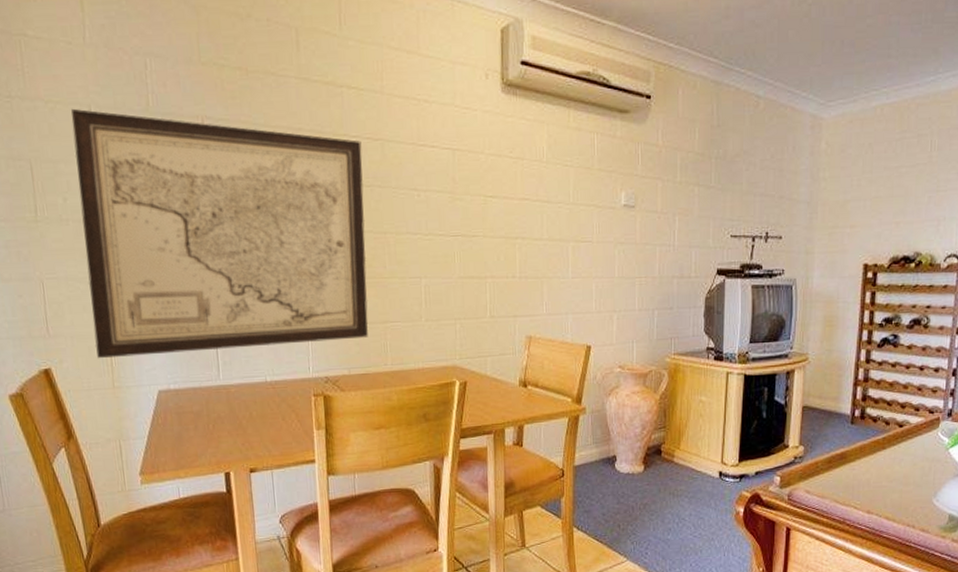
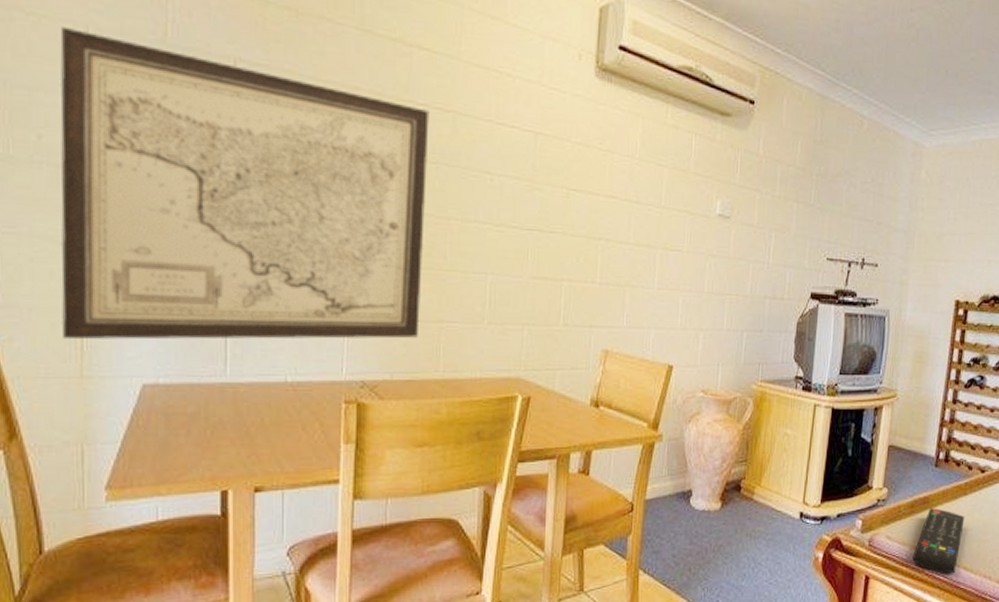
remote control: none [833,462,884,524] -> present [912,508,965,574]

